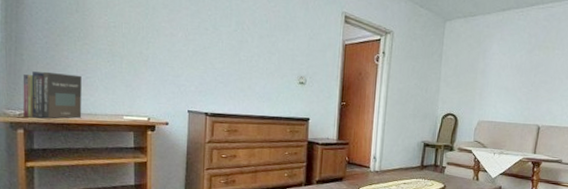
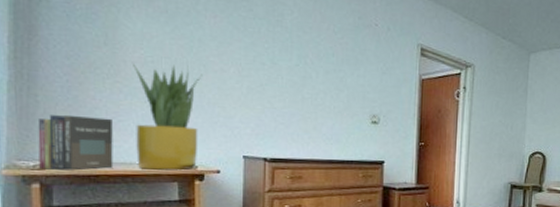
planter: none [99,28,155,122] -> present [133,63,202,170]

